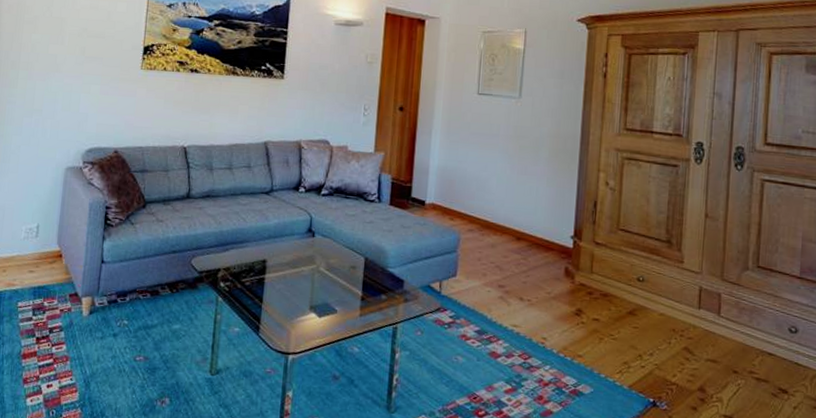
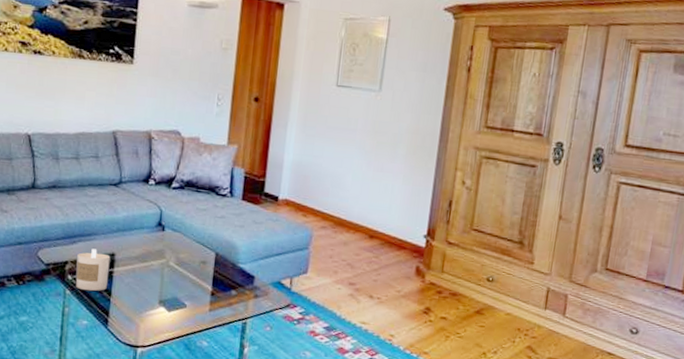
candle: none [227,255,262,299] -> present [75,248,111,292]

